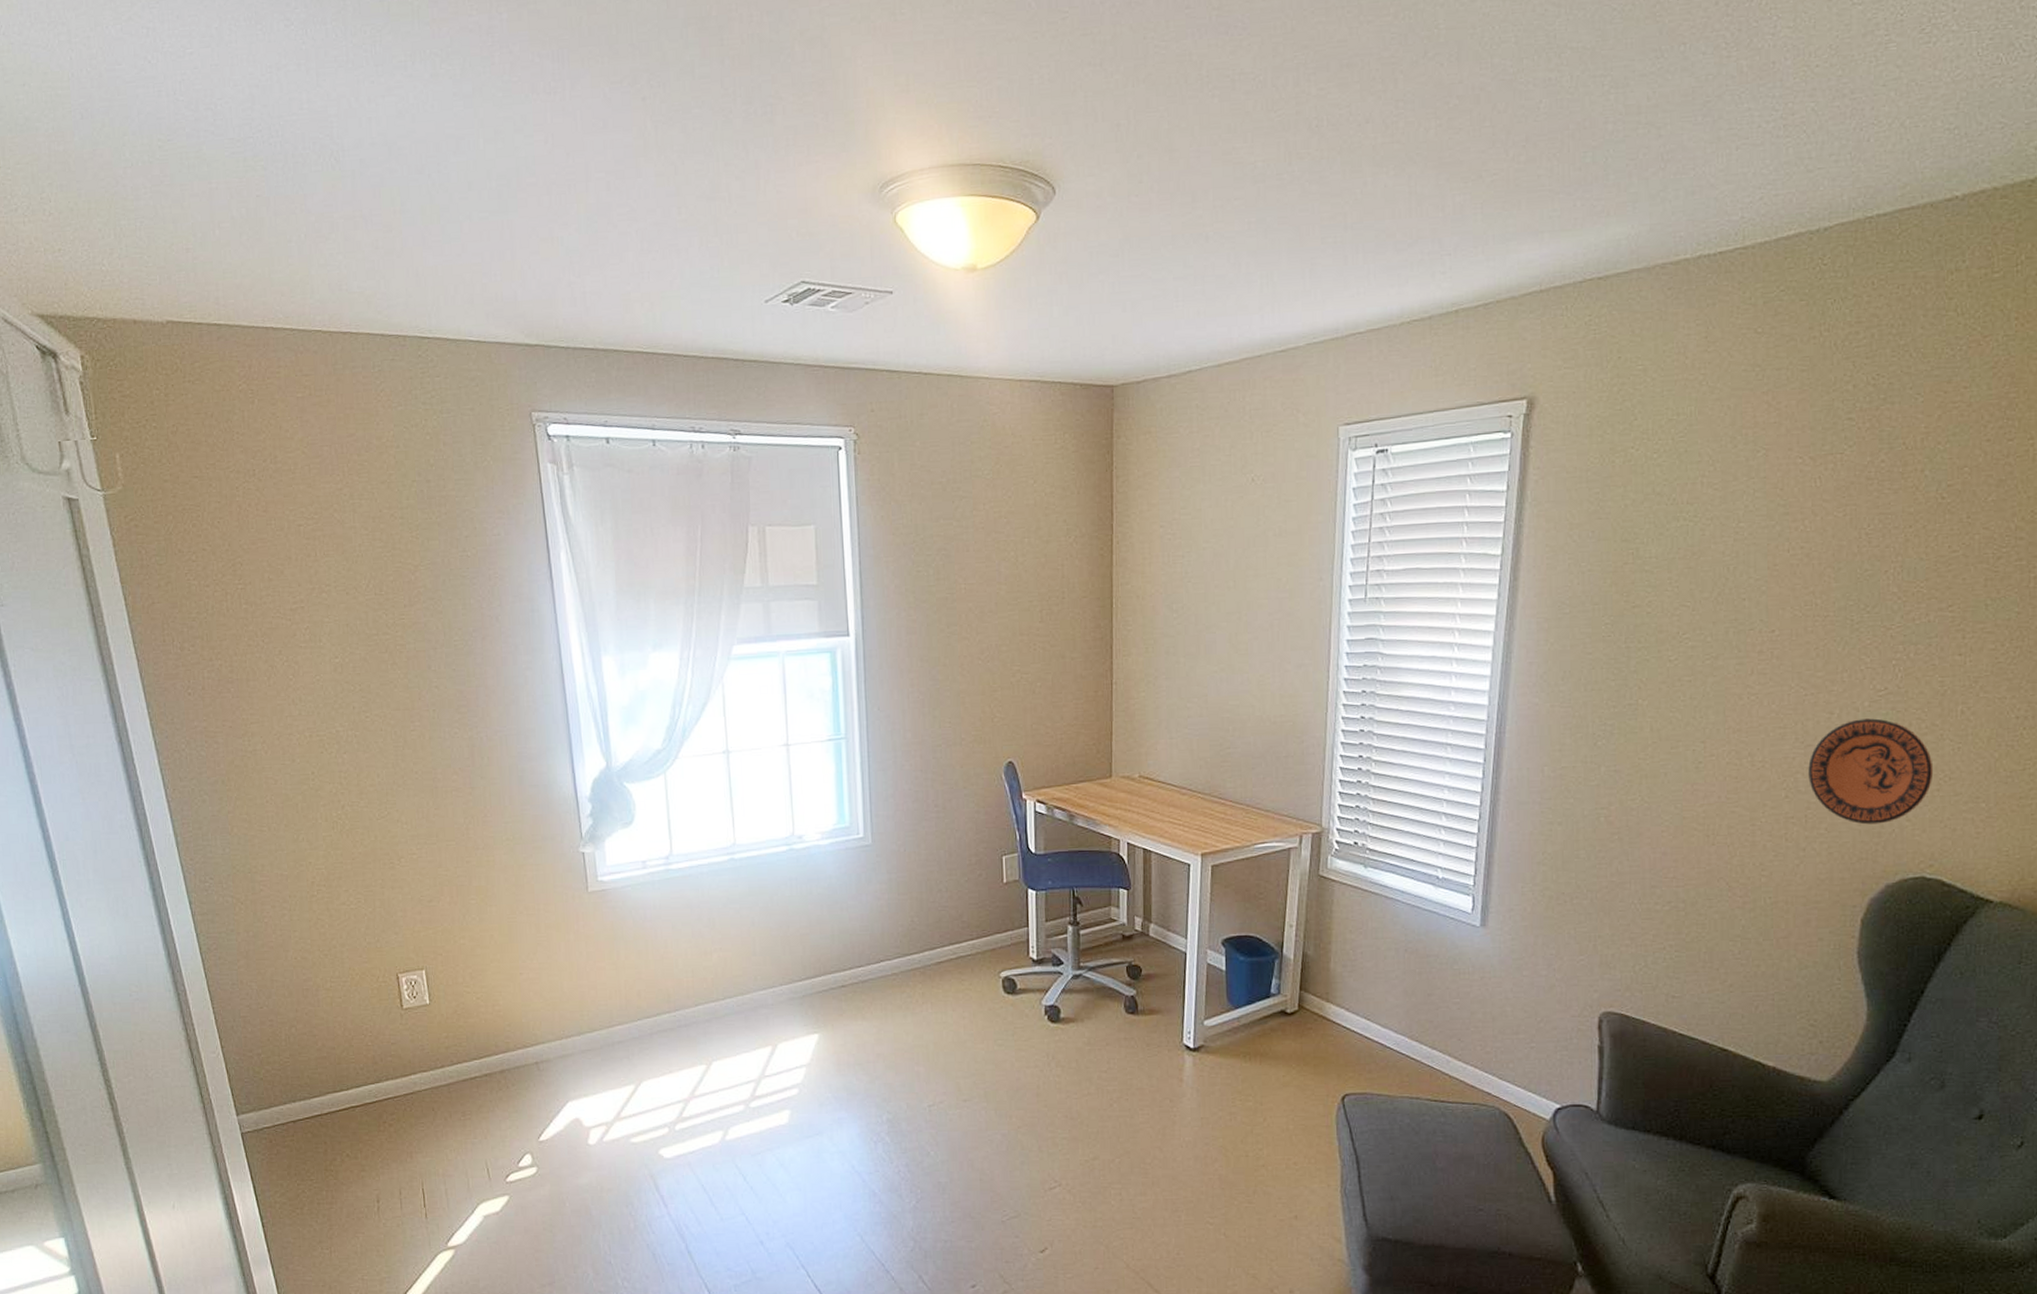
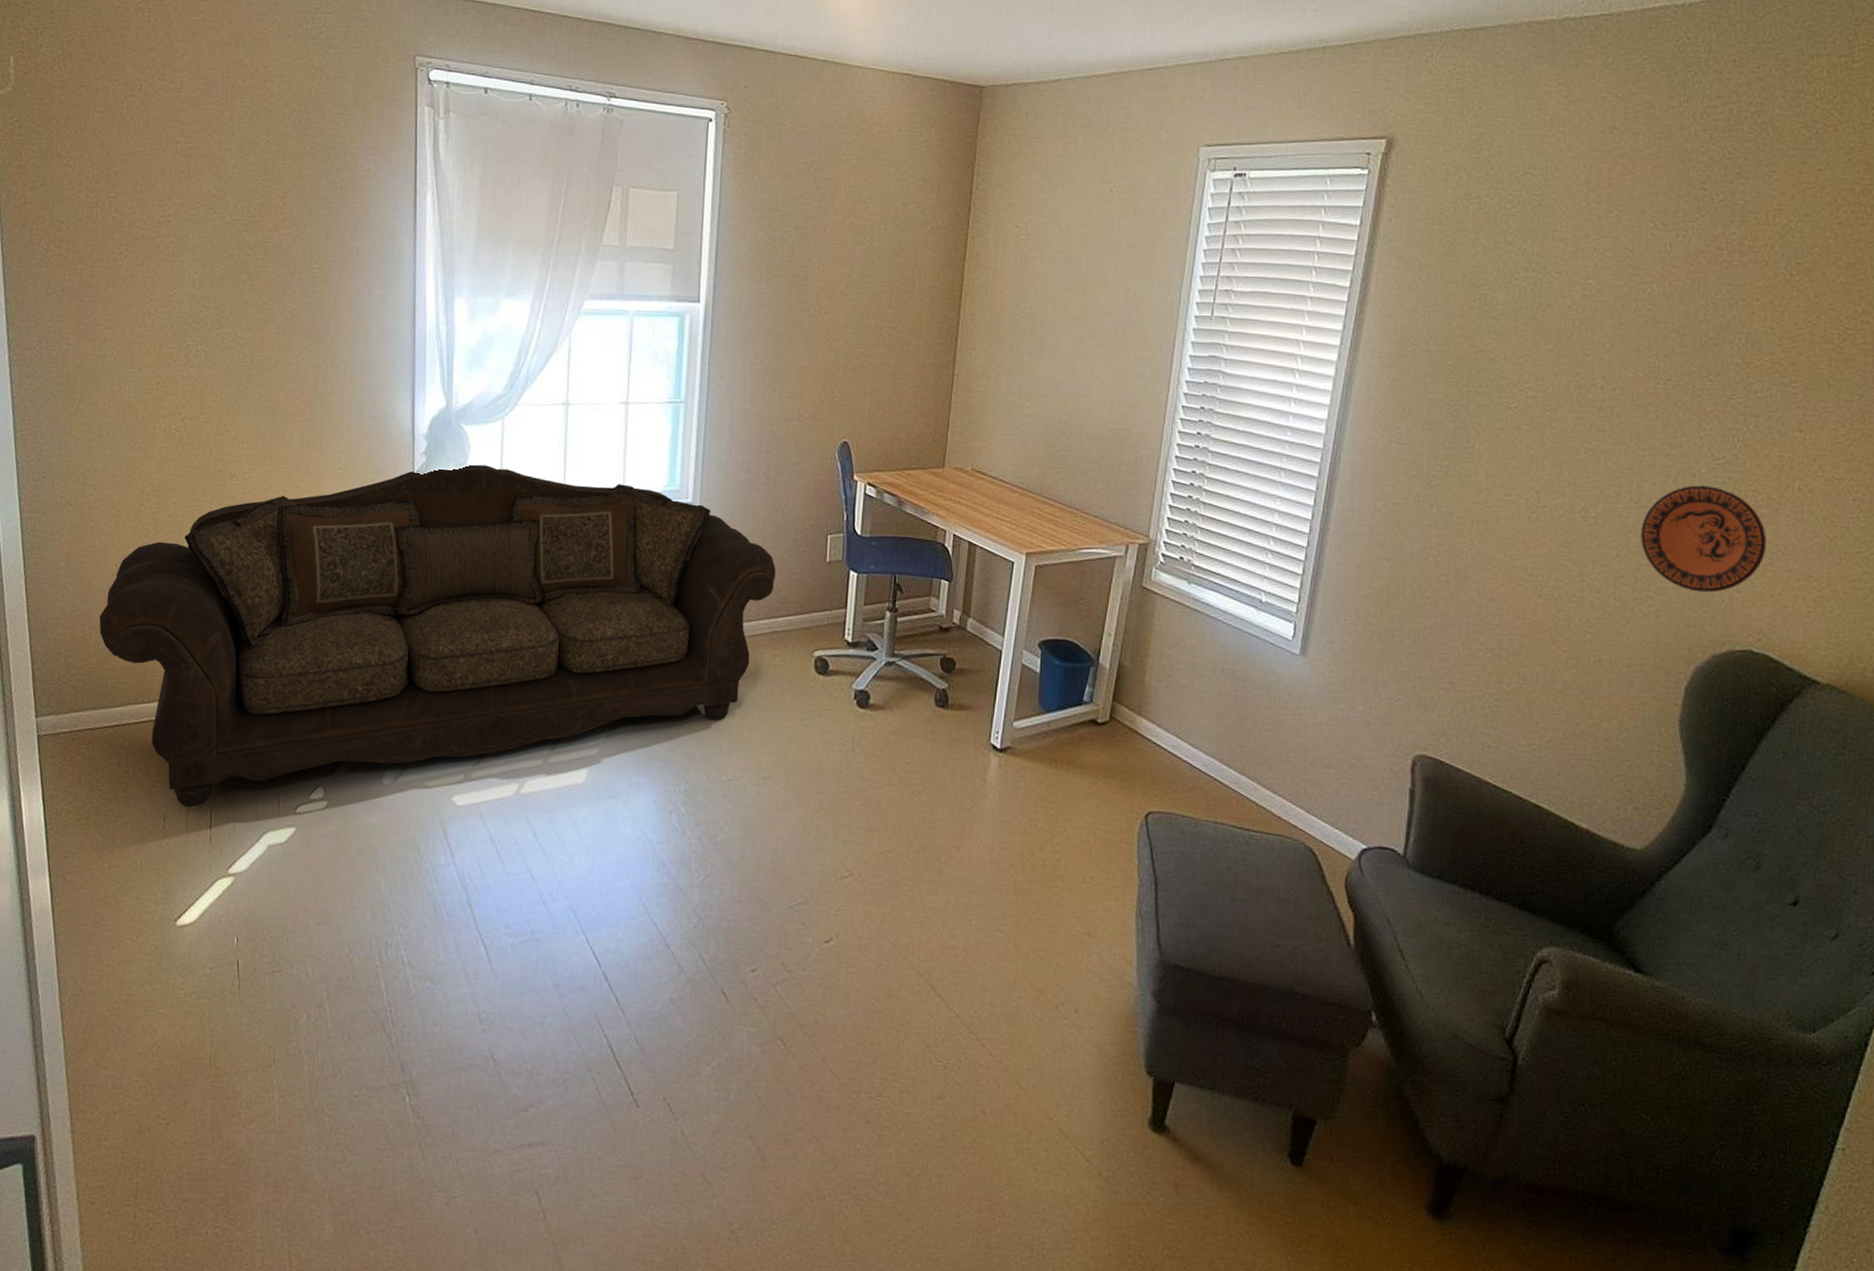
sofa: none [286,821,955,1188] -> present [99,464,776,808]

